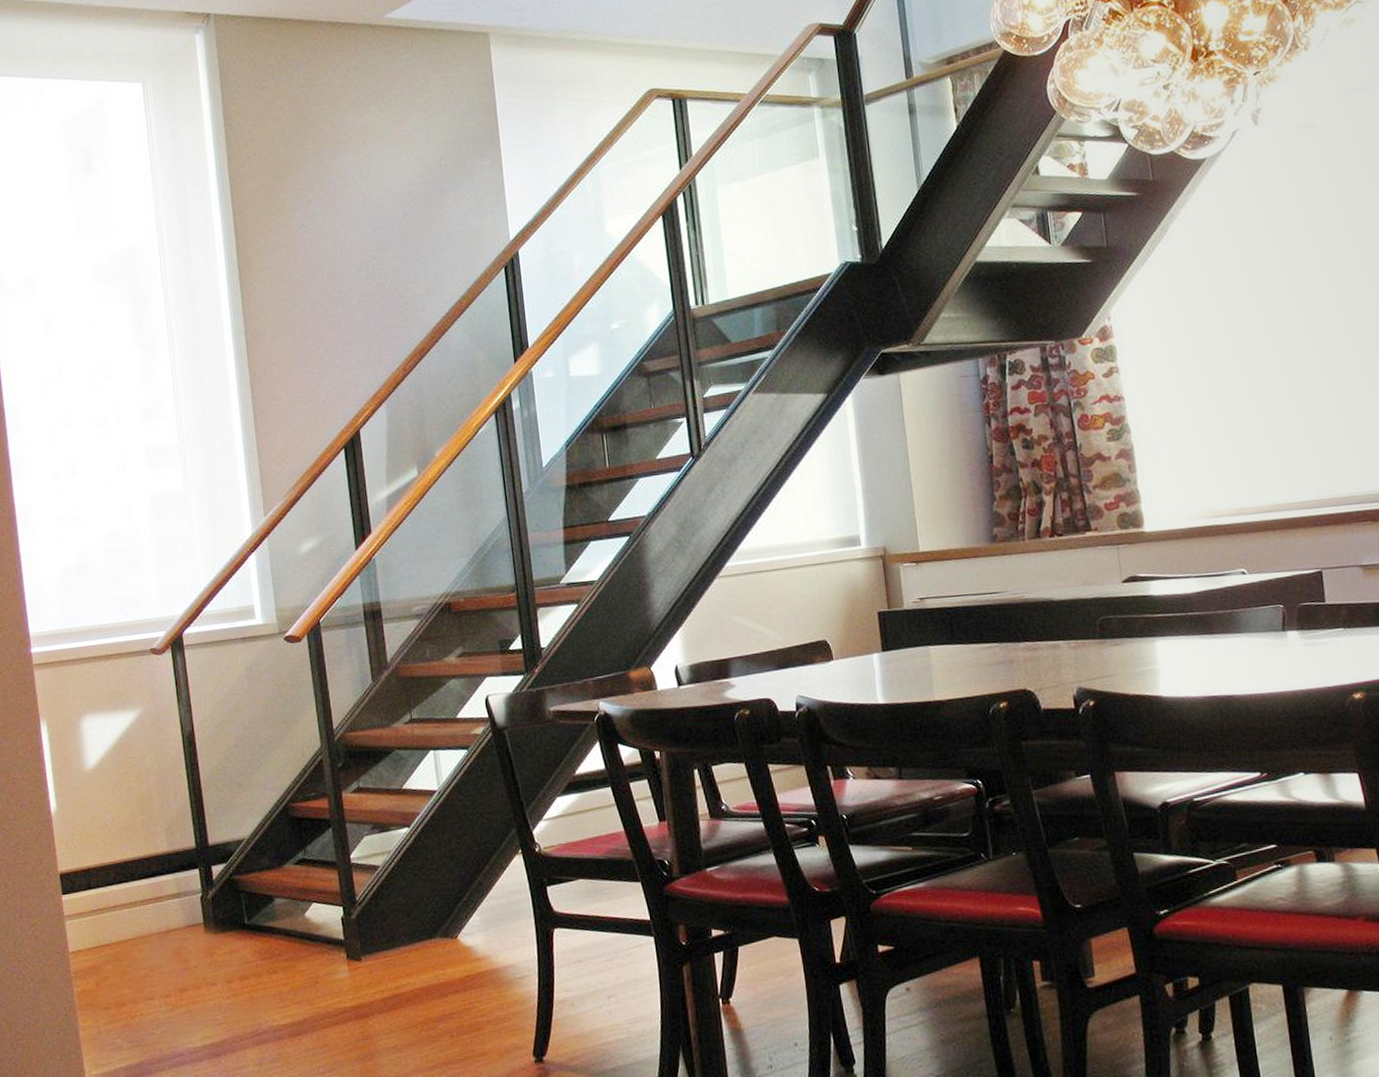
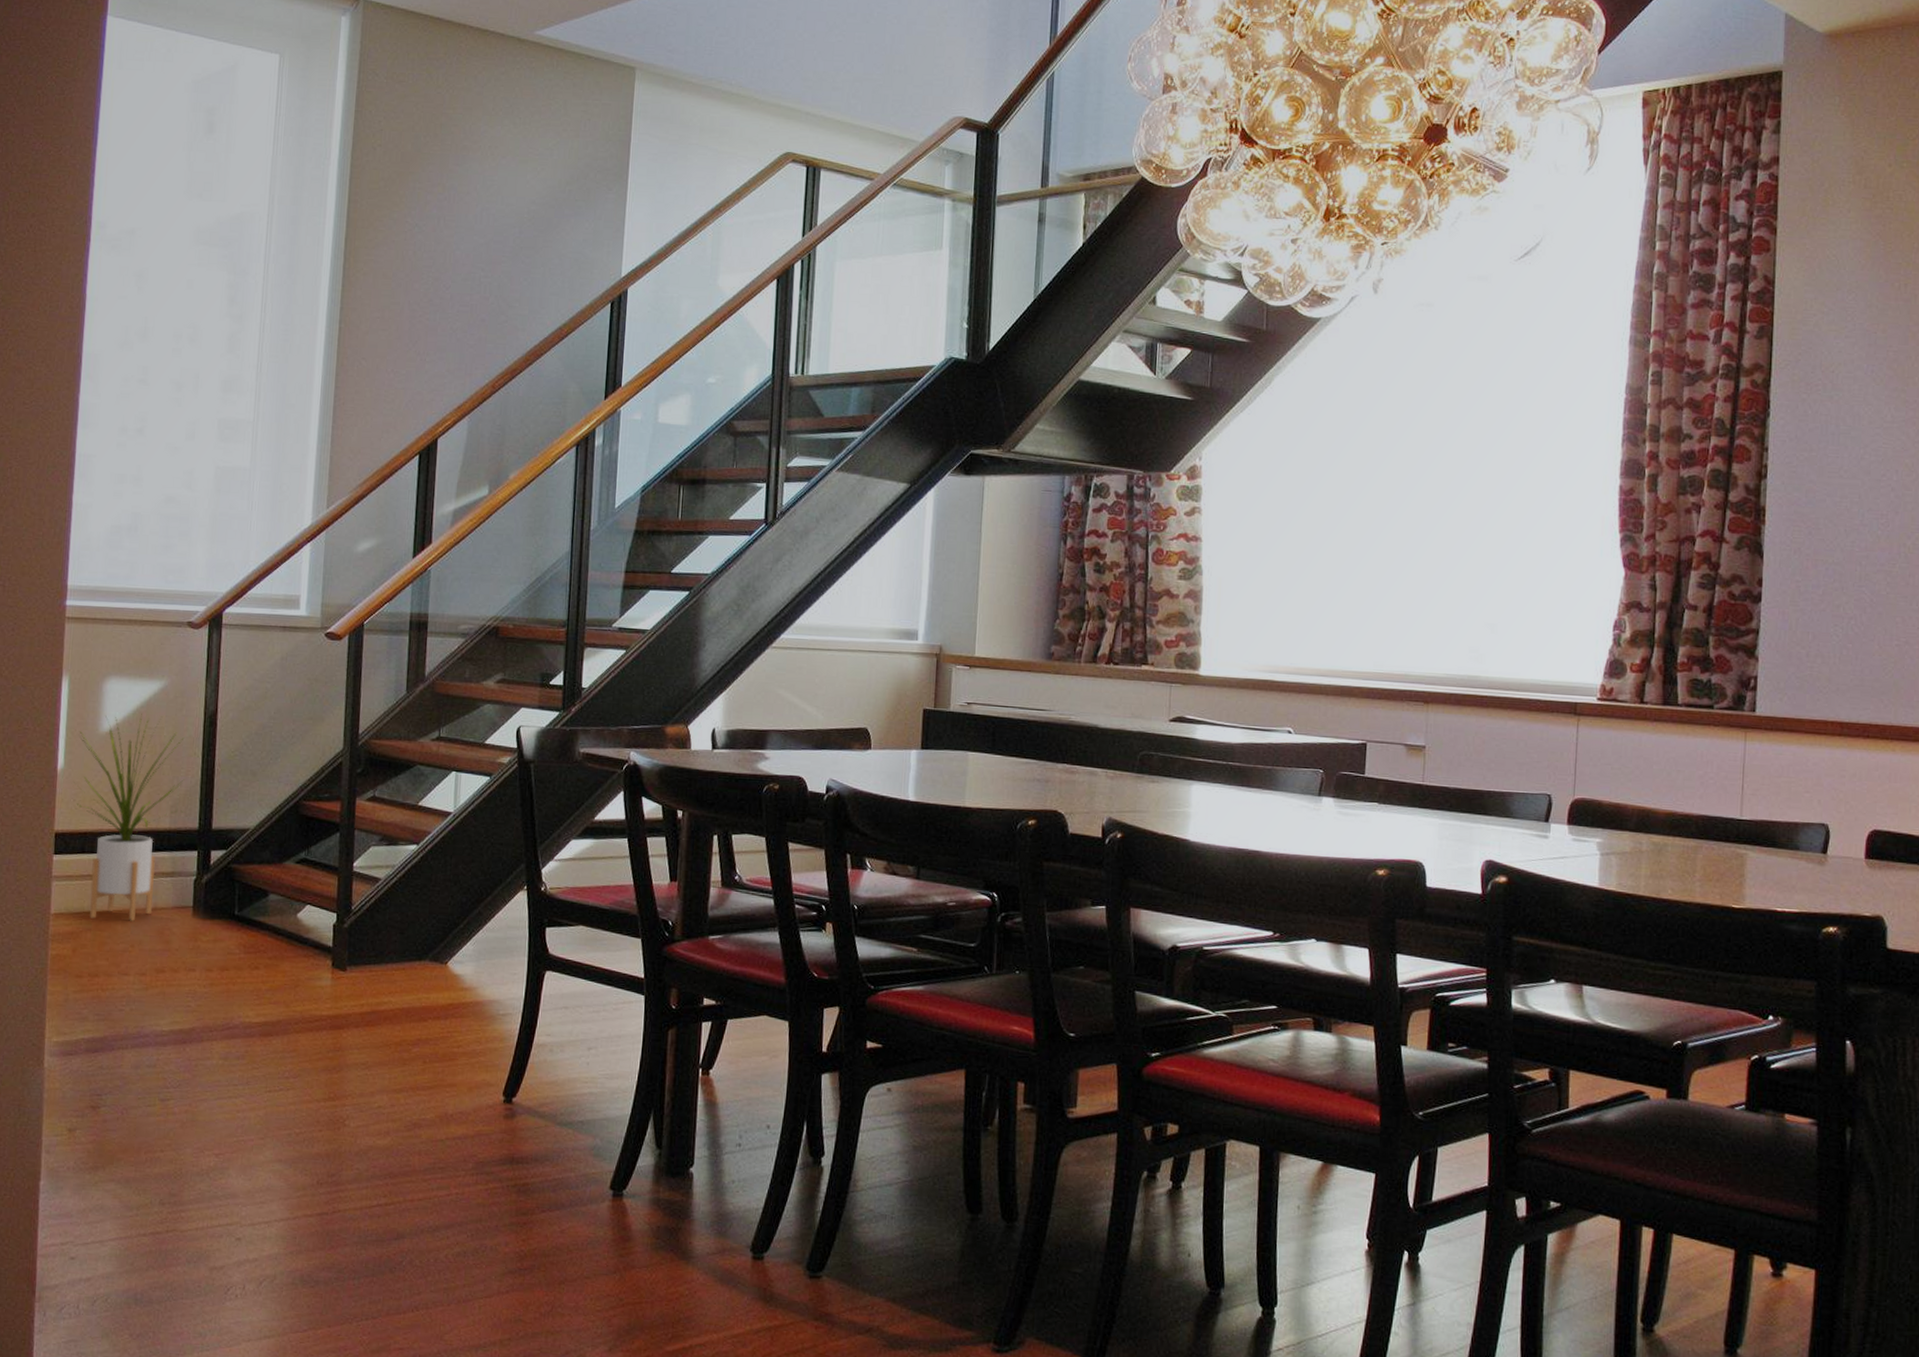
house plant: none [65,744,181,951] -> present [74,714,186,922]

